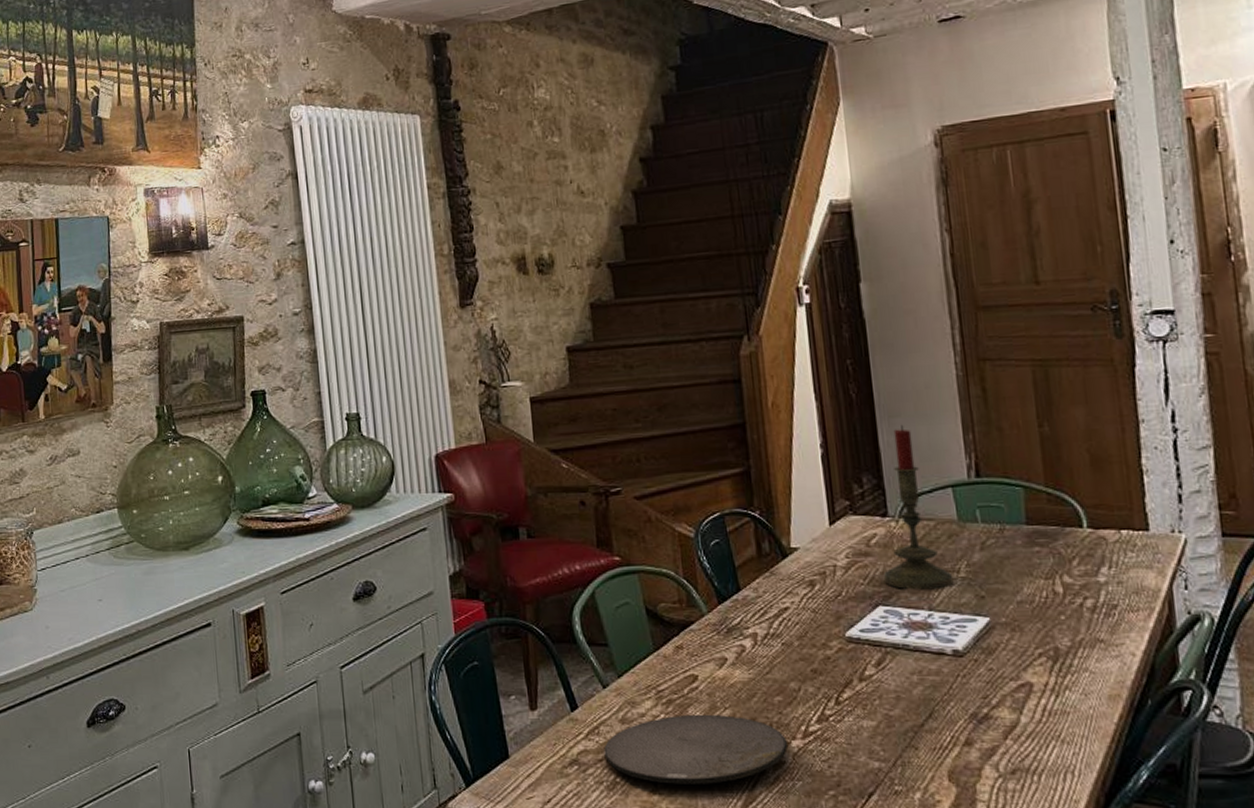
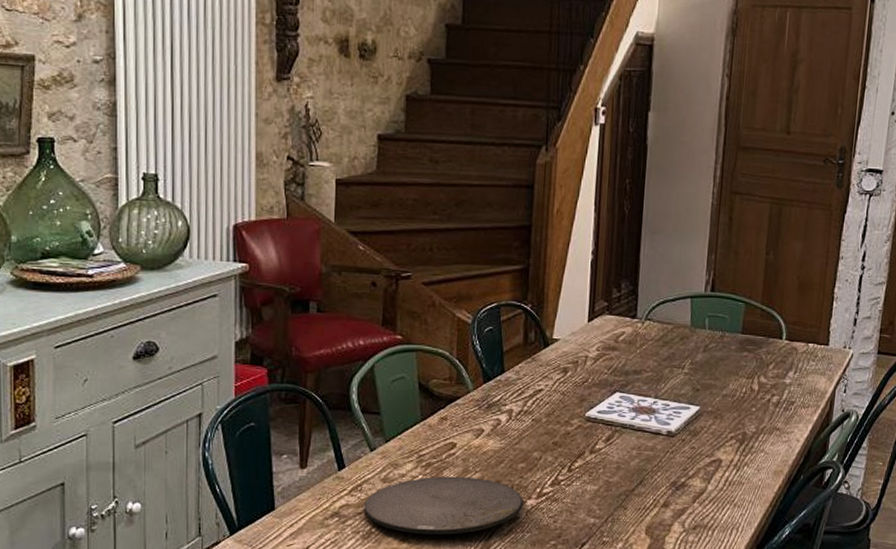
candle: present [884,424,954,590] -> none [625,241,679,382]

